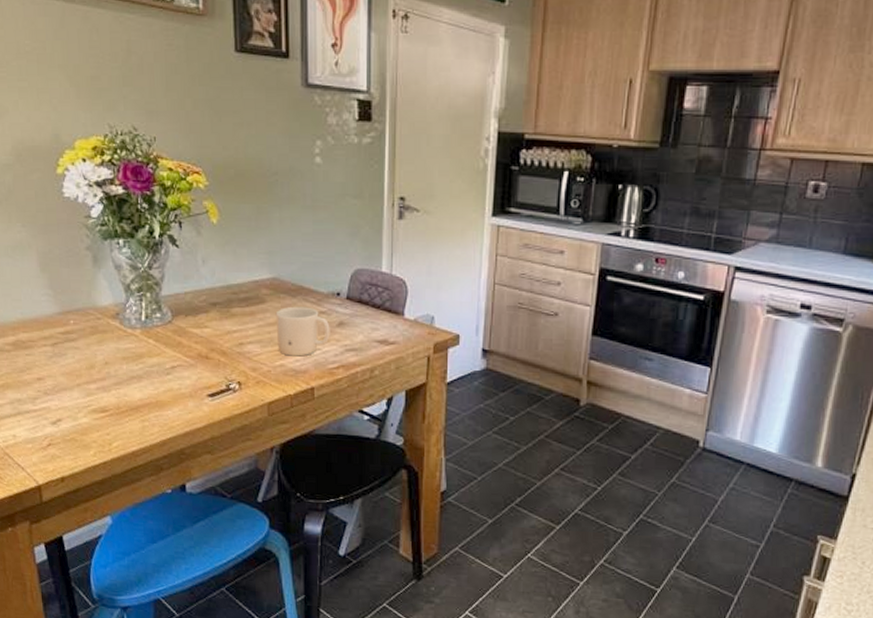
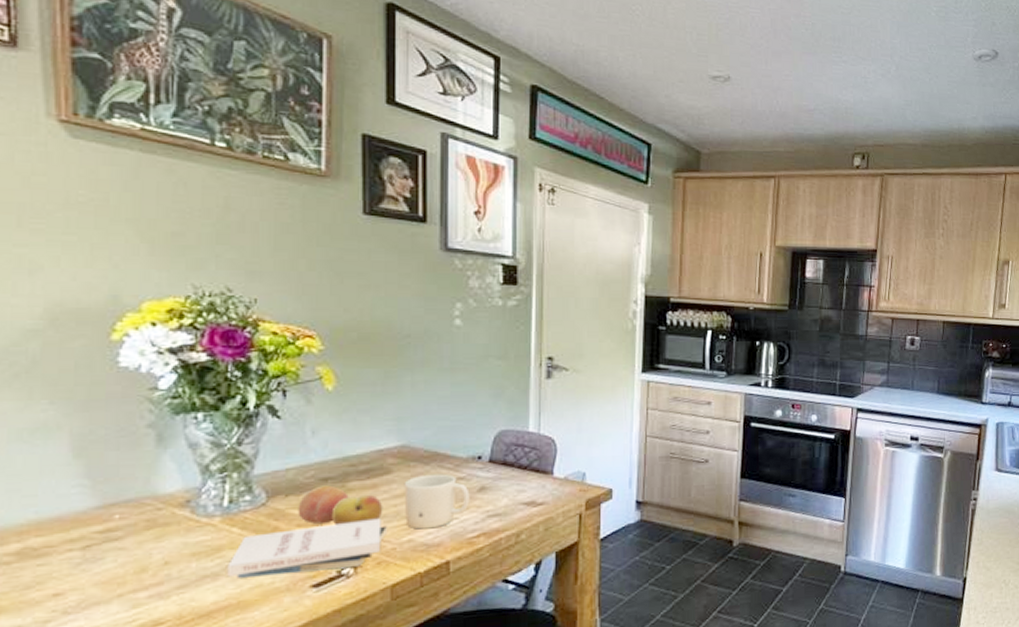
books: none [147,342,264,384] -> present [227,518,388,578]
fruit: none [195,309,233,343] -> present [298,485,349,524]
fruit: none [220,320,260,346] -> present [331,494,383,525]

